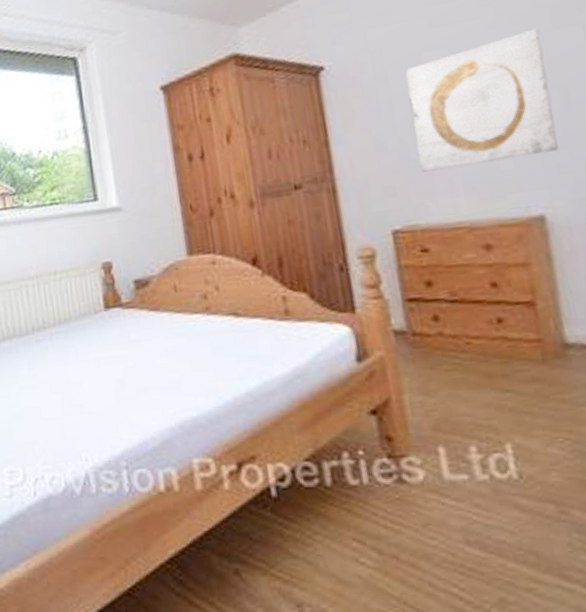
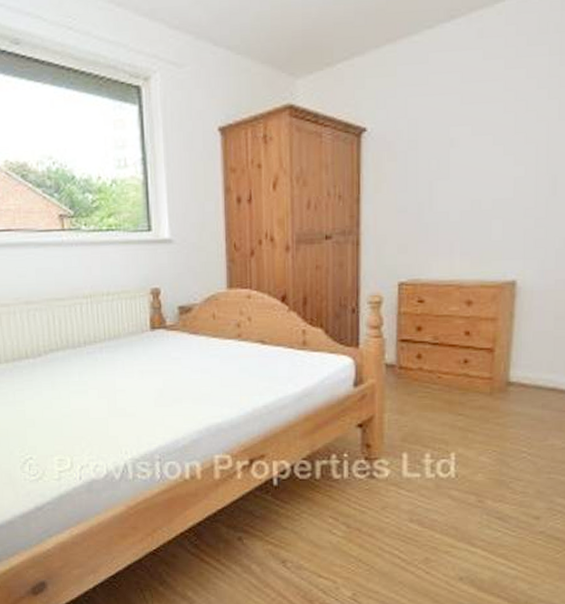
wall art: present [405,28,559,172] -> none [430,118,547,235]

